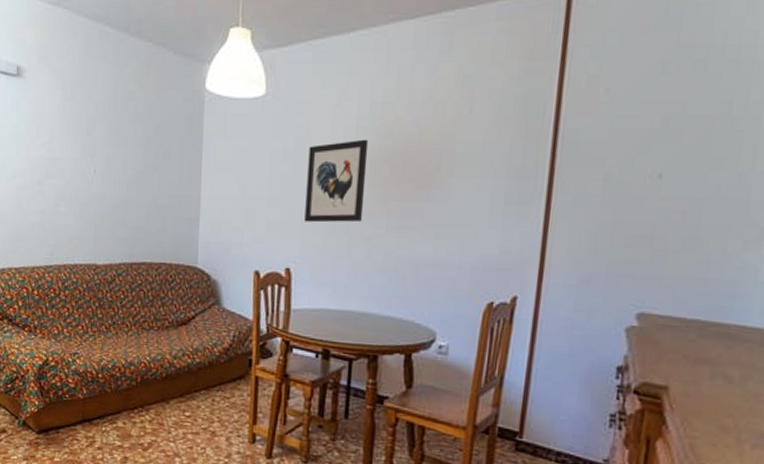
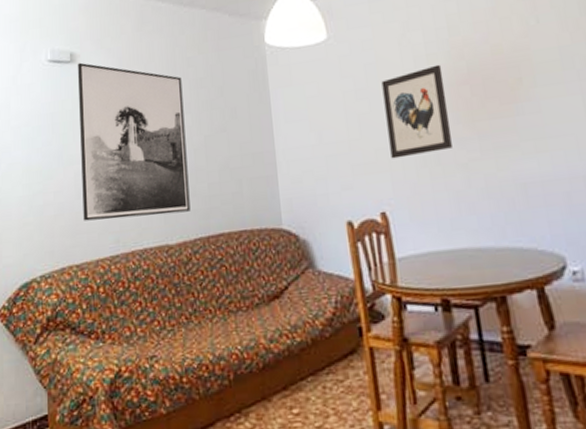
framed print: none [23,78,122,238] -> present [78,62,191,221]

